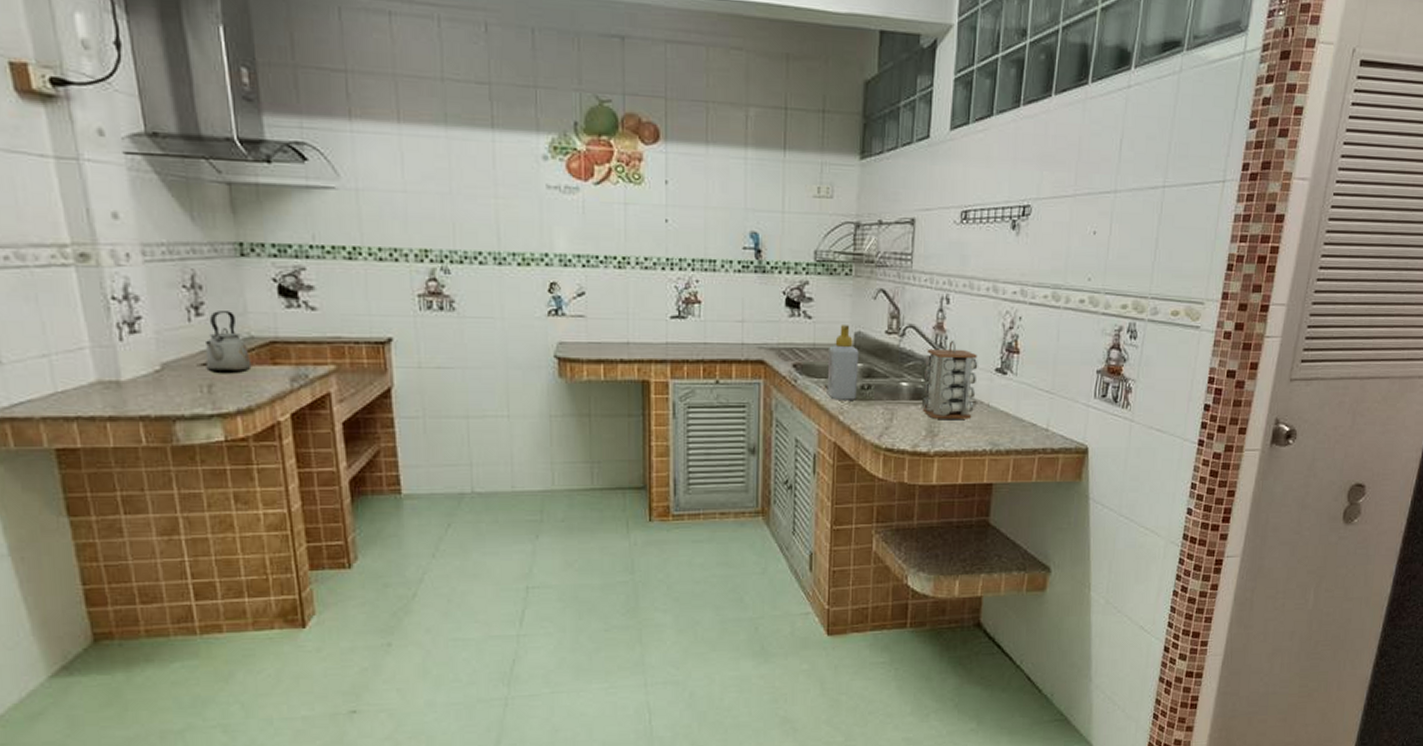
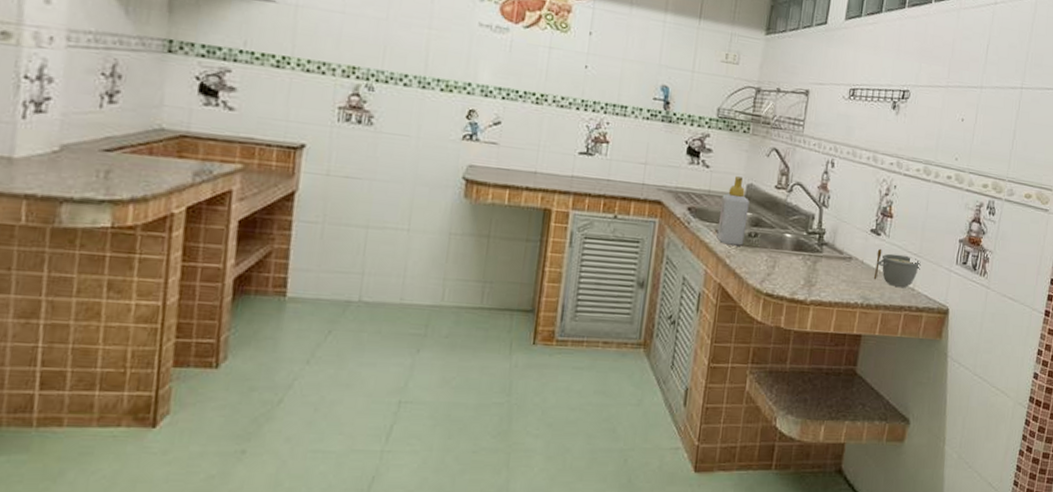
kettle: present [205,311,252,375] -> none [107,100,157,164]
spice rack: present [921,340,978,421] -> none [802,199,856,273]
cooking pot: none [1002,388,1054,430] -> present [873,248,921,288]

